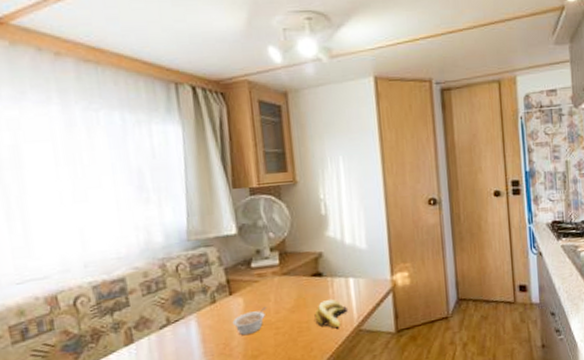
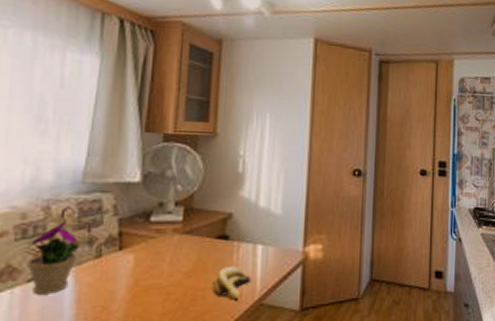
flower pot: none [154,275,196,339] -> present [27,221,79,295]
legume: present [232,307,267,335] -> none [116,268,160,299]

